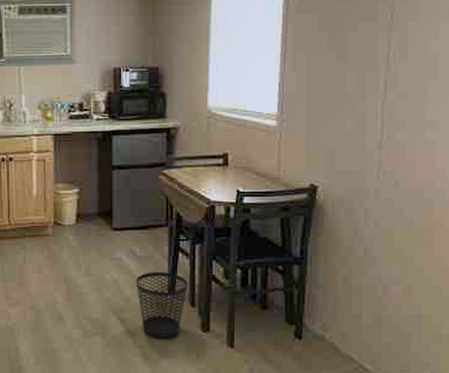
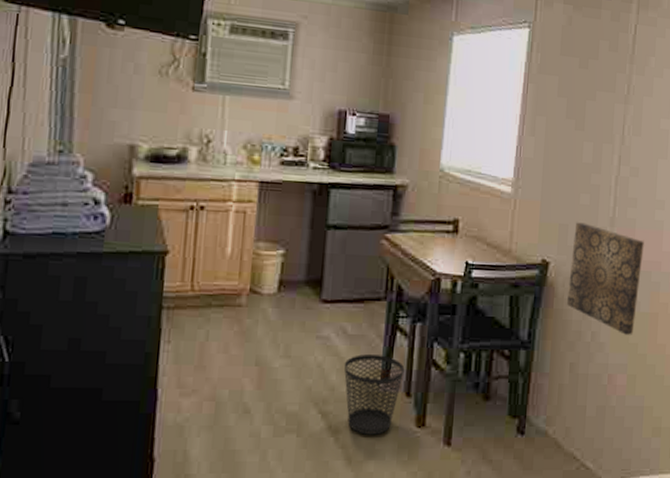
wall art: none [336,148,415,250] -> present [566,222,644,335]

